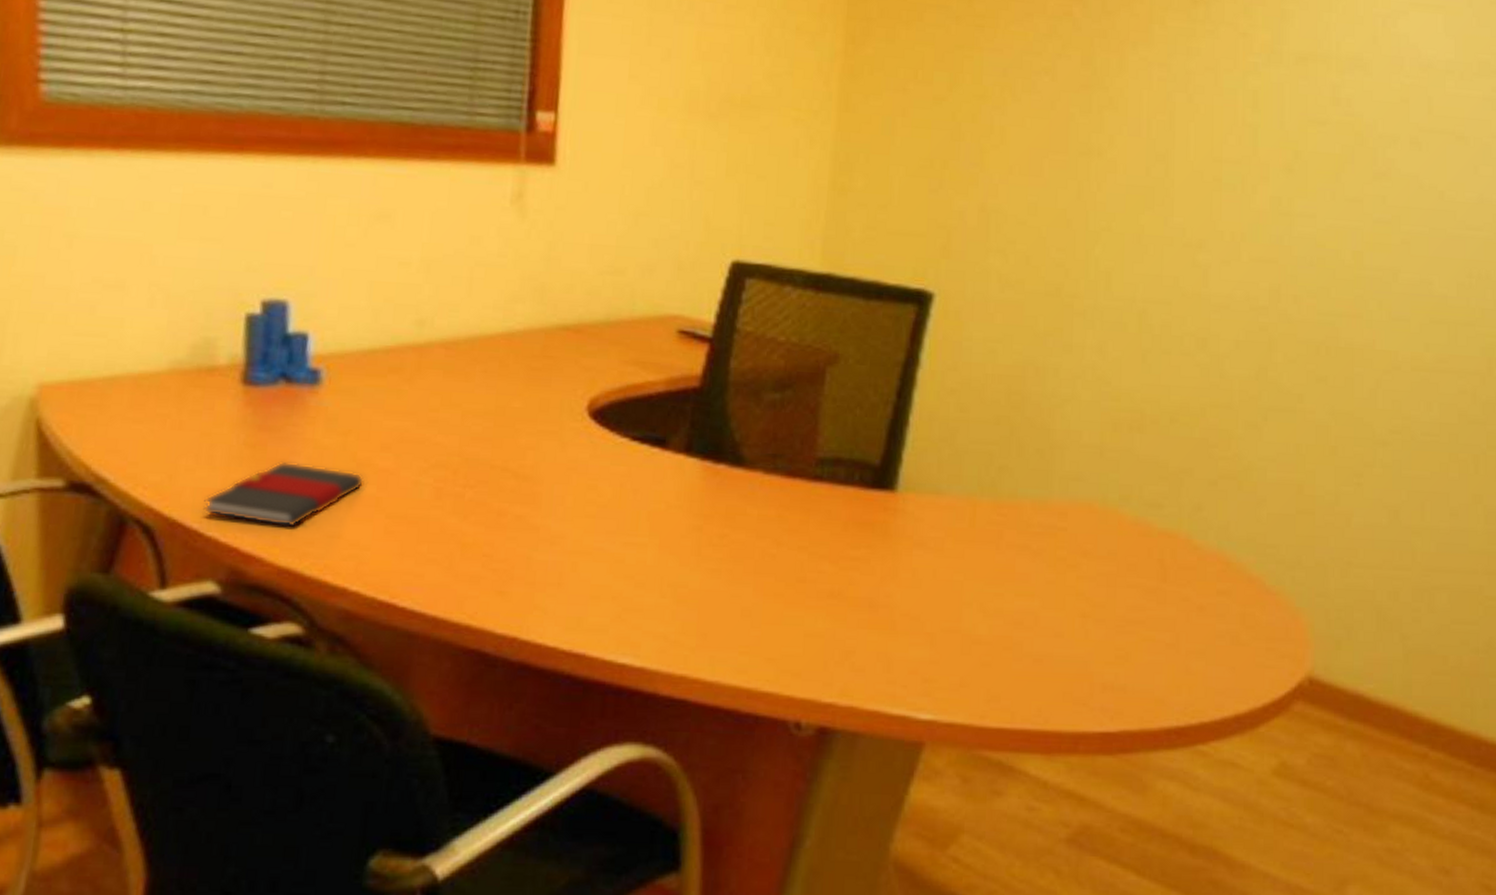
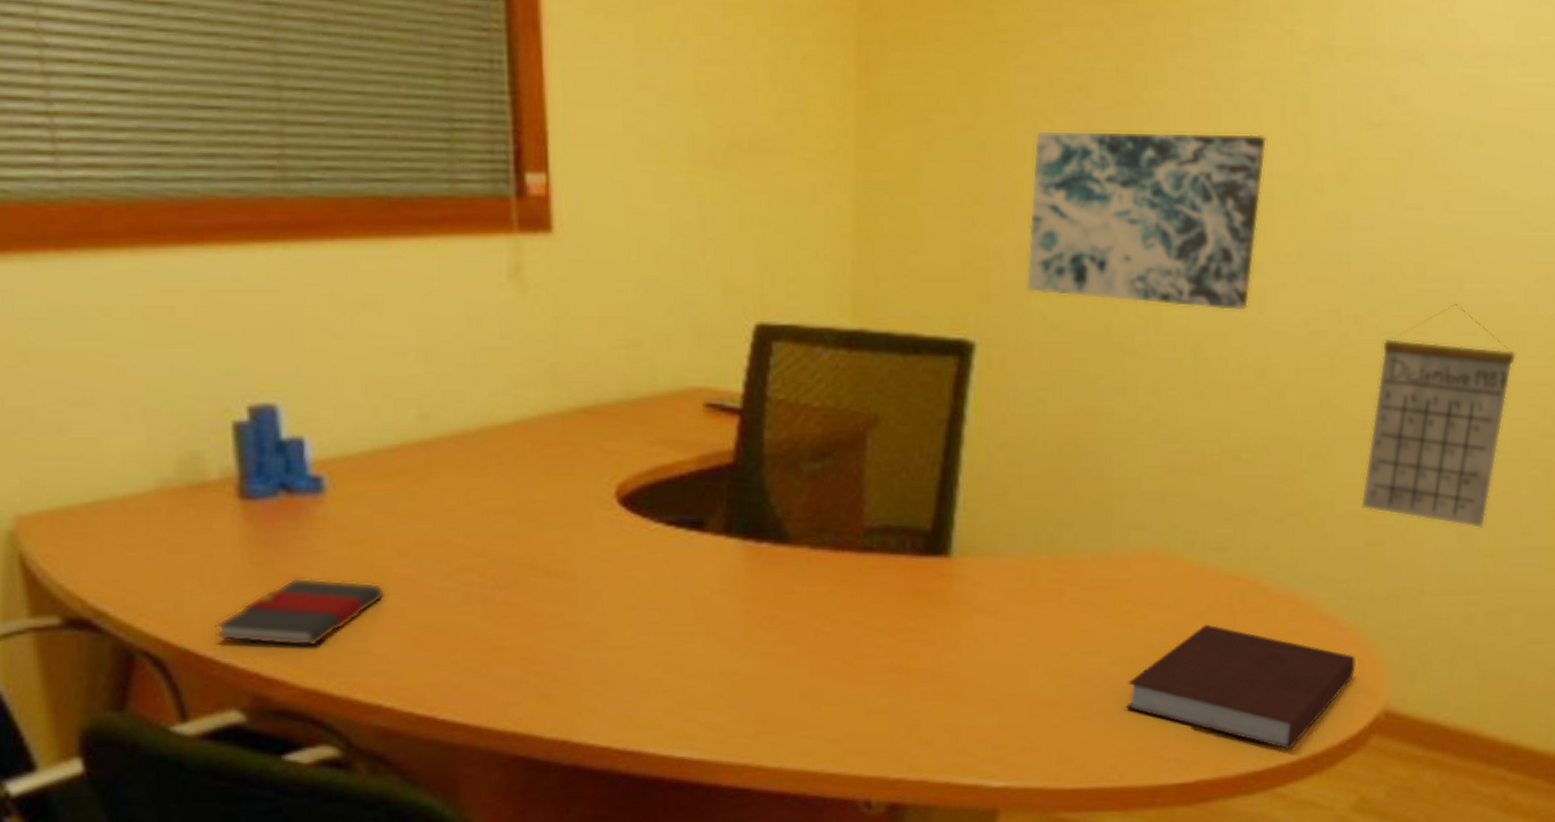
wall art: none [985,106,1218,283] -> present [1025,130,1267,311]
notebook: none [1055,577,1282,708] -> present [1126,624,1356,750]
calendar: none [1292,292,1448,507] -> present [1360,304,1516,529]

